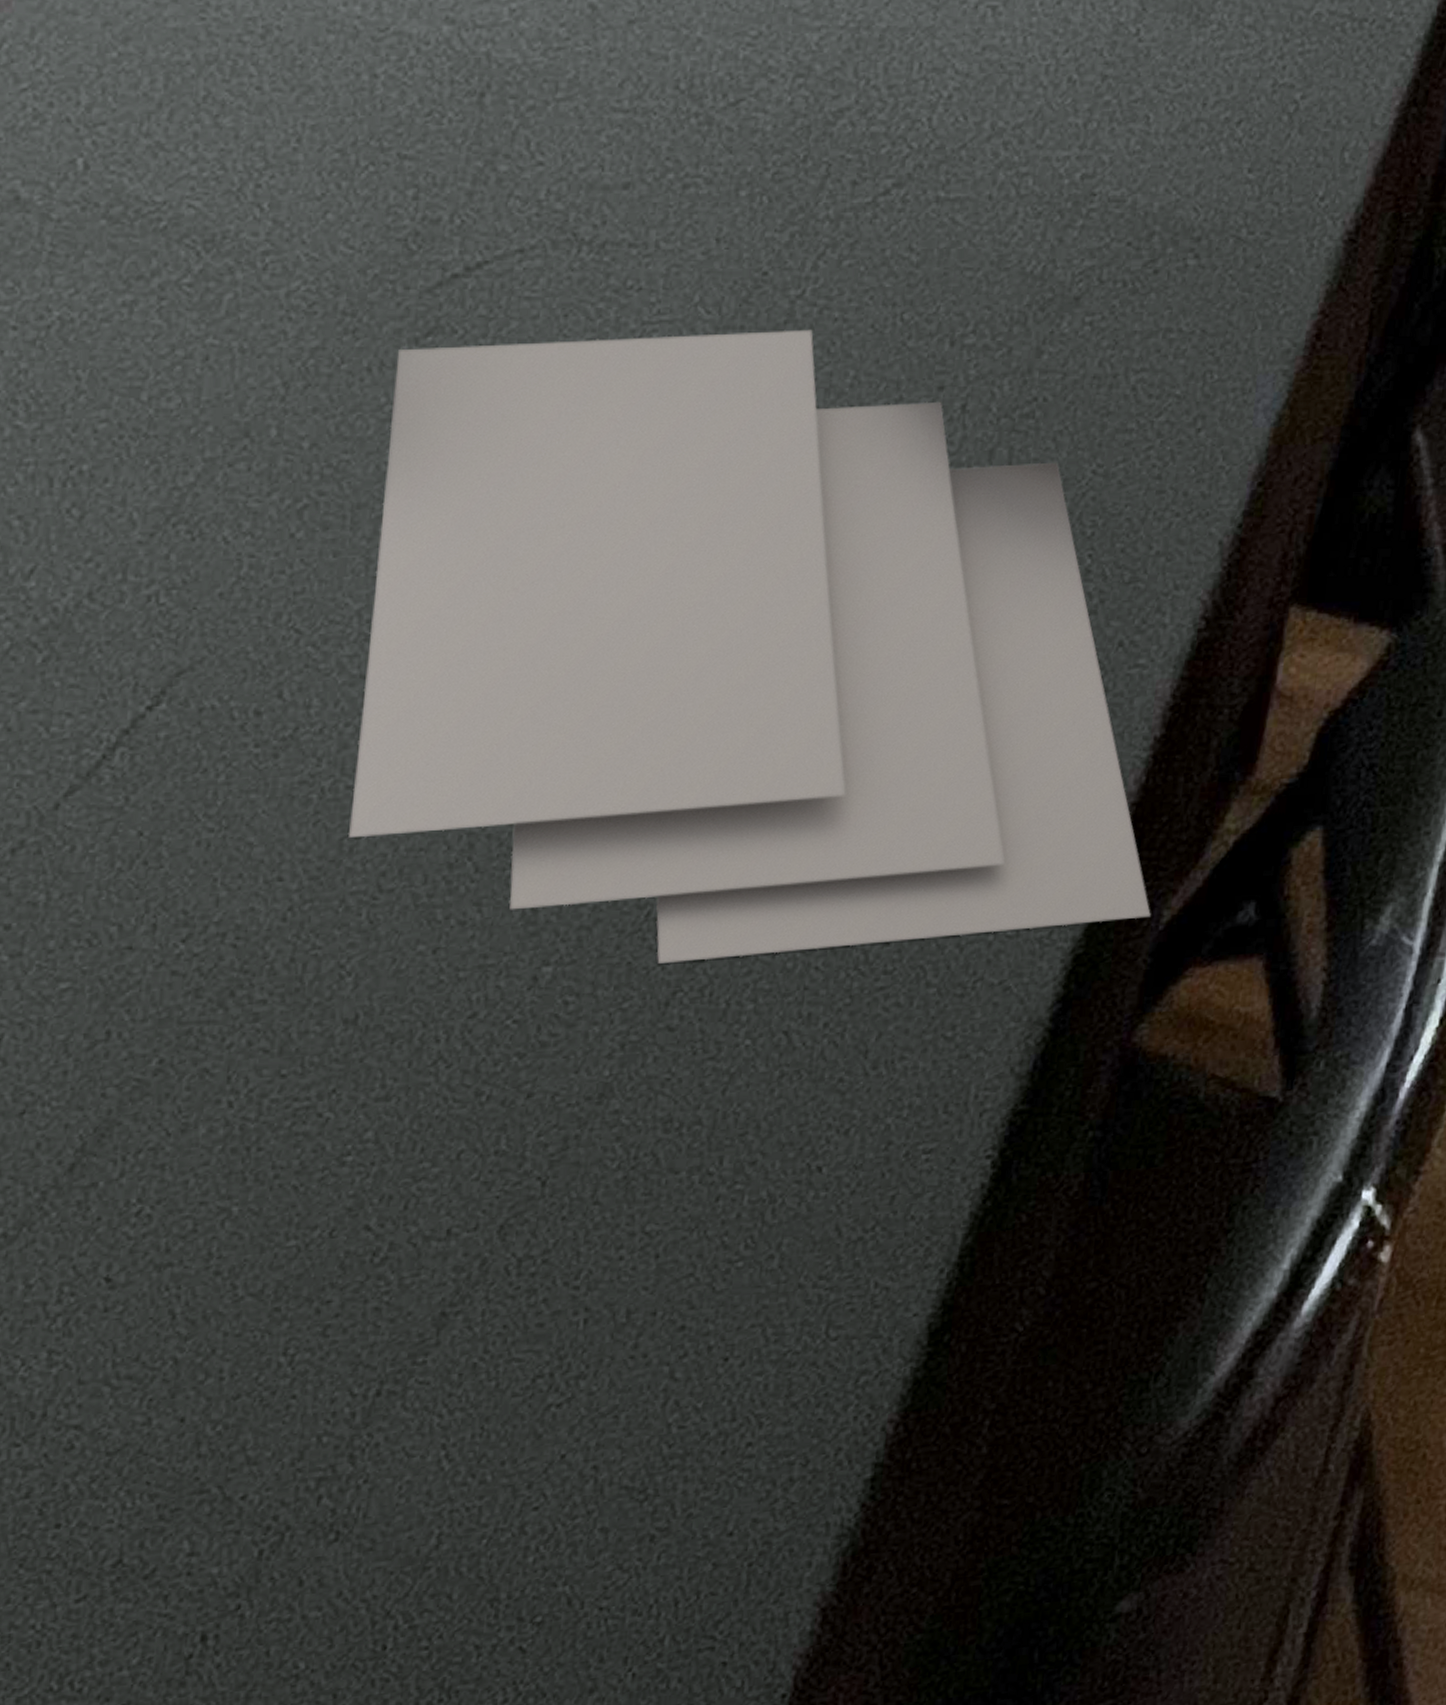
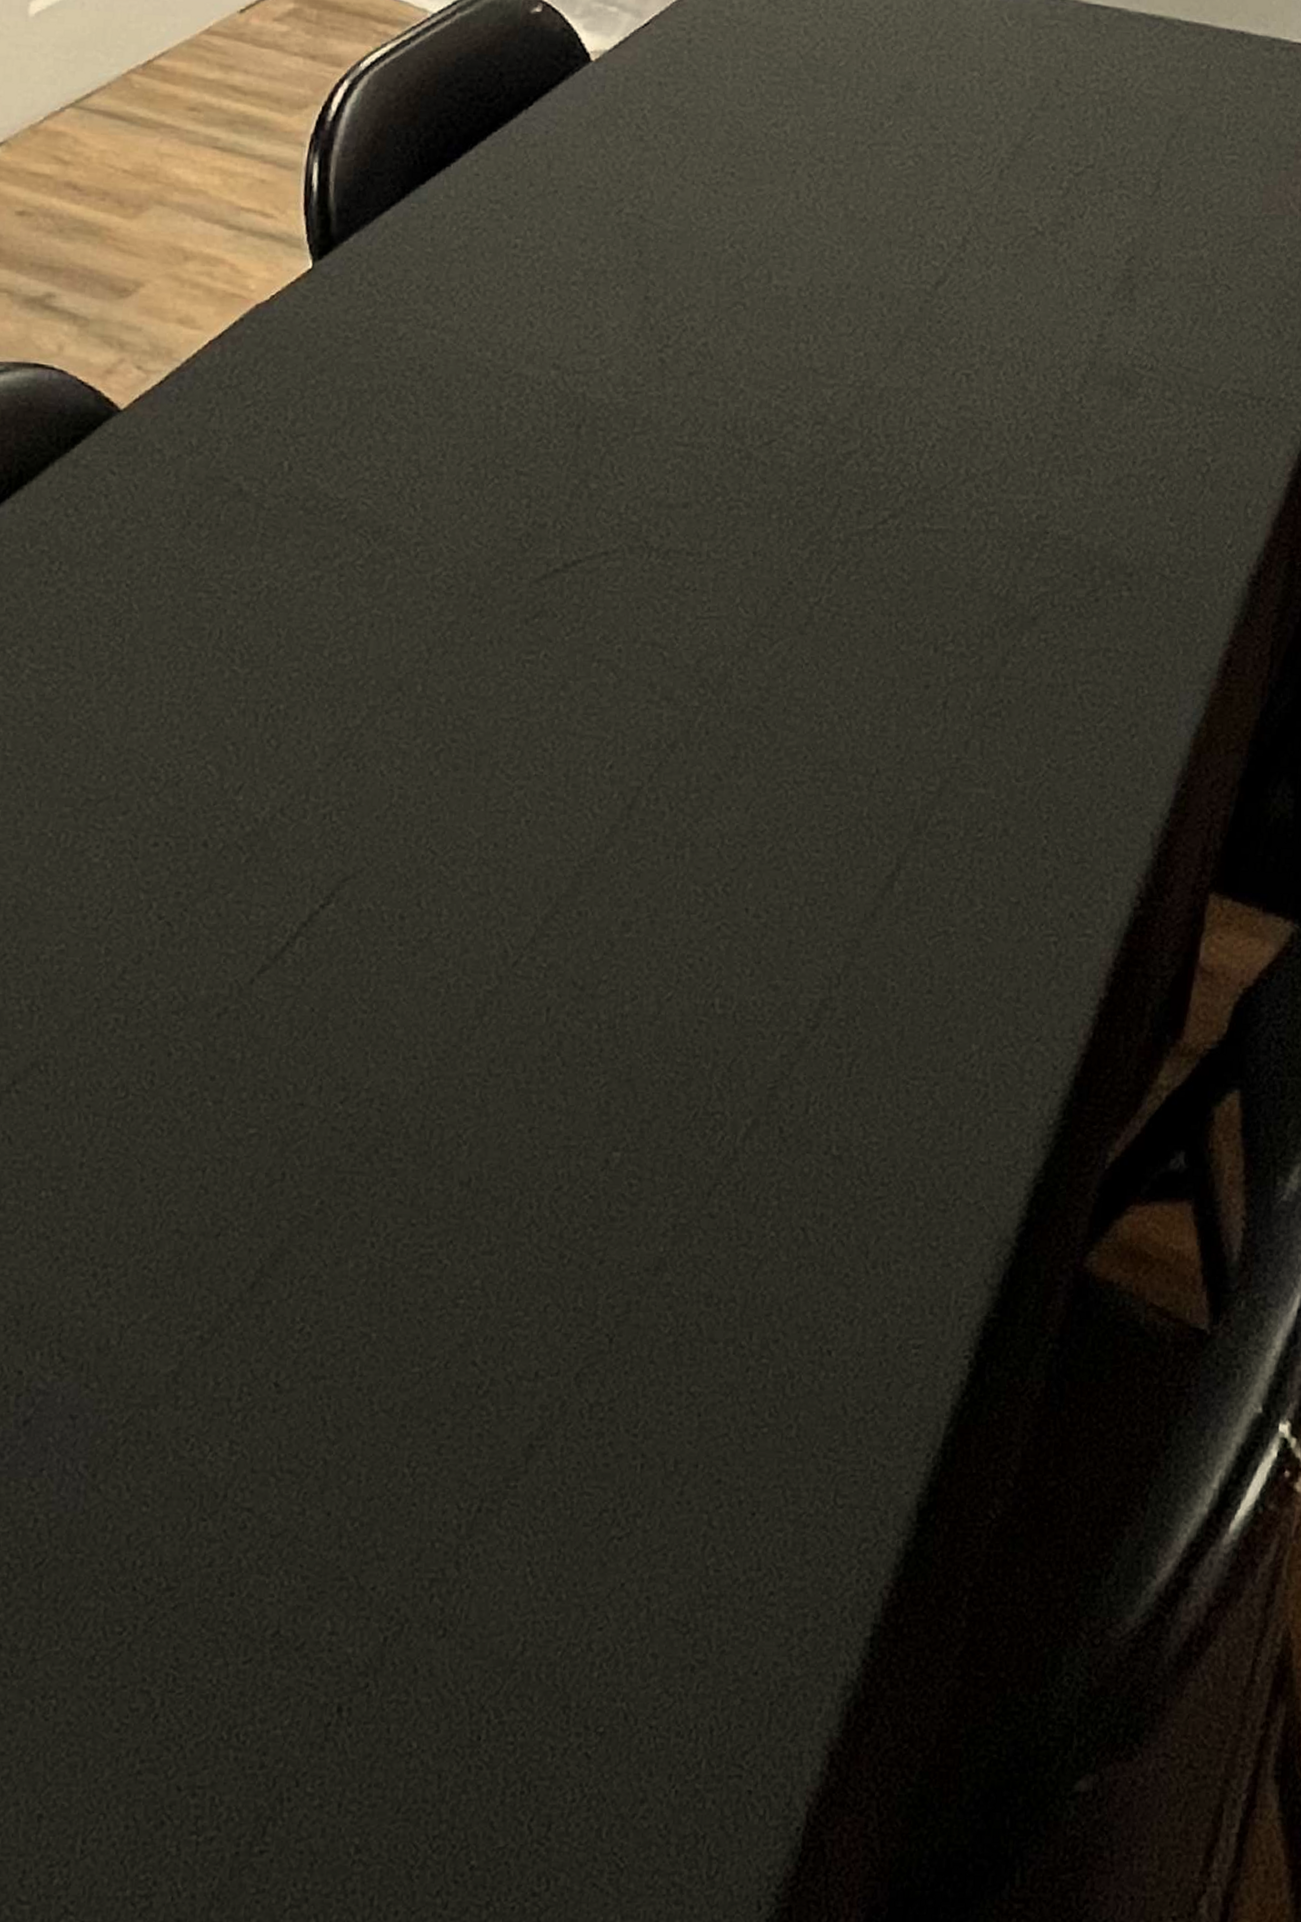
papers: present [349,329,1151,964] -> none [467,627,1098,1159]

